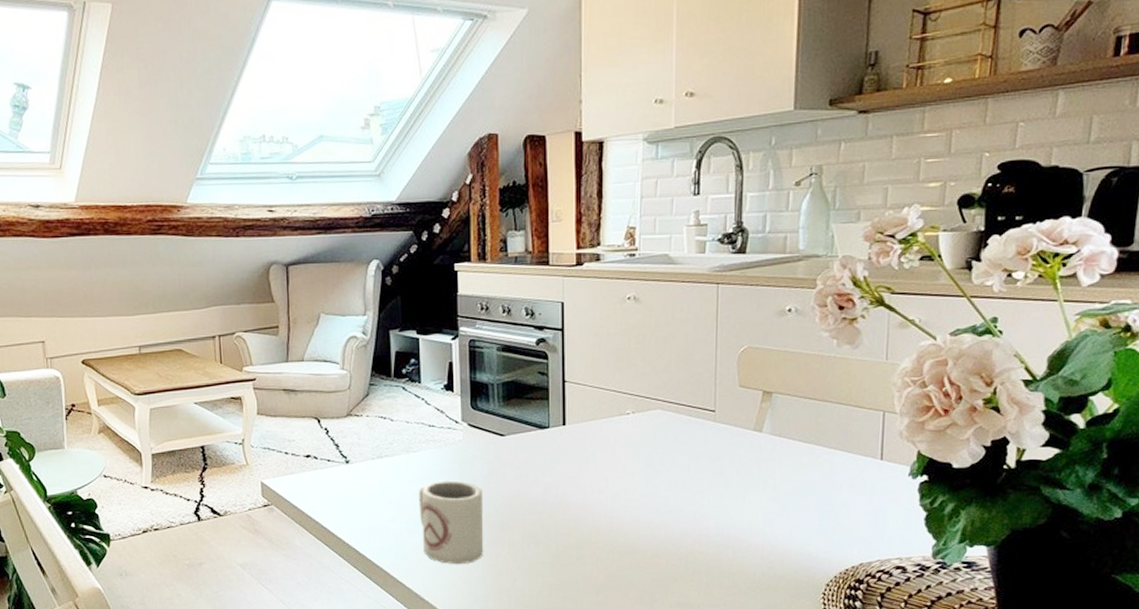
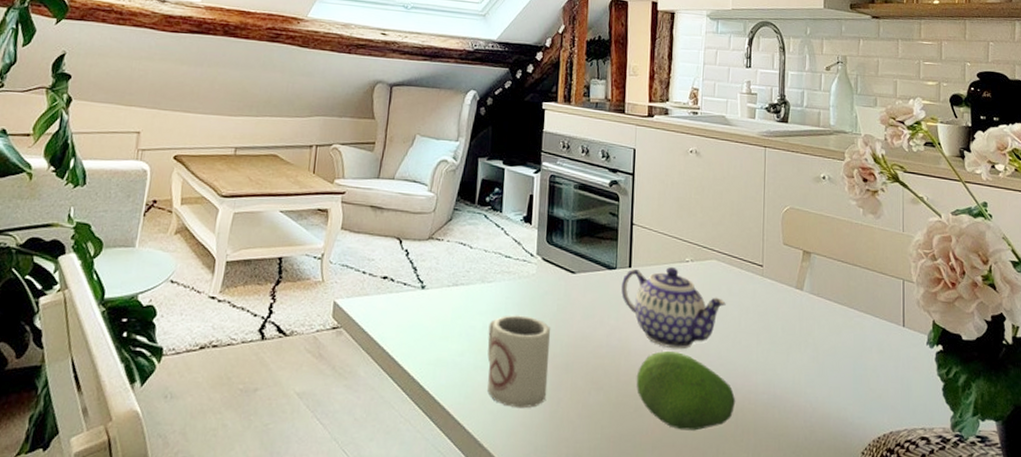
teapot: none [556,420,673,501] -> present [621,266,726,349]
fruit: none [576,503,686,575] -> present [636,351,736,431]

